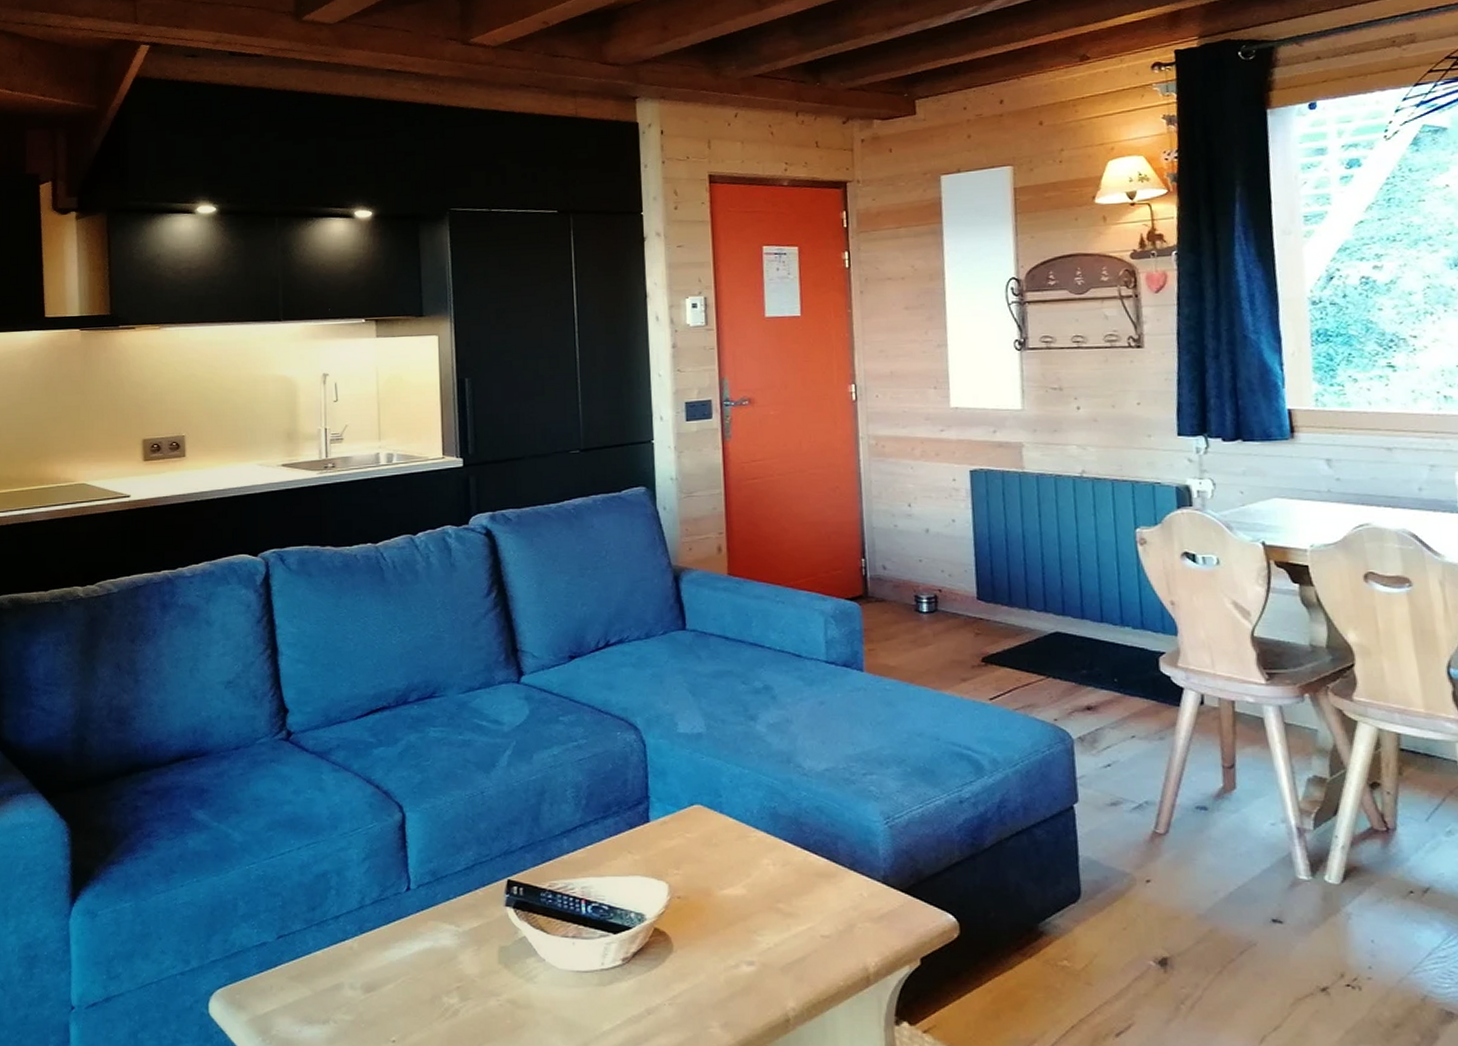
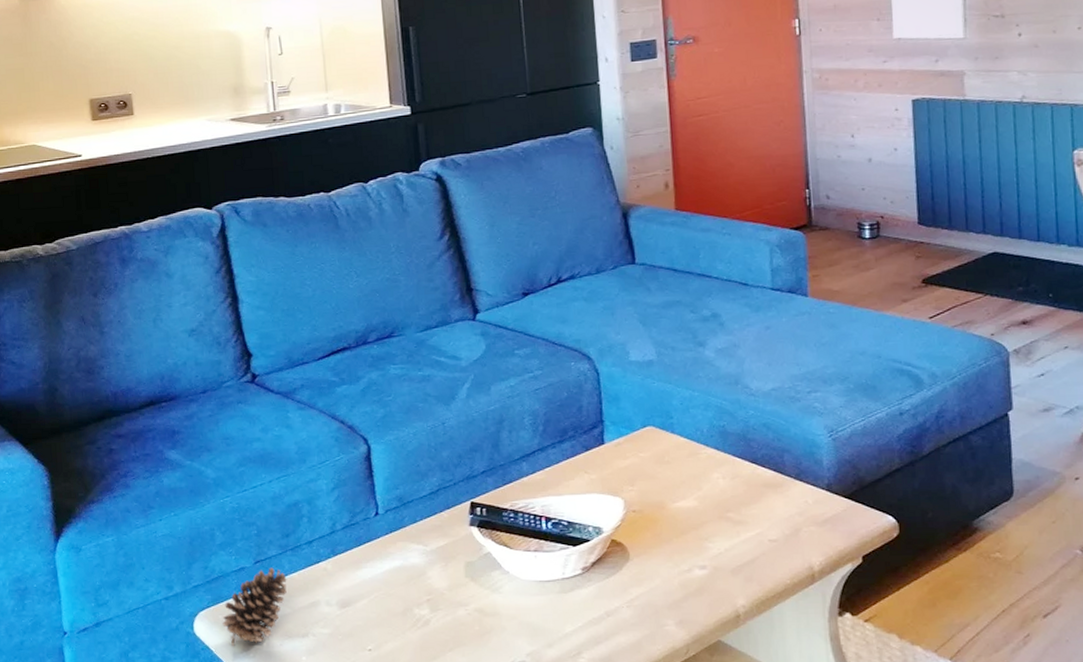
pine cone: none [239,943,310,1031] -> present [222,567,287,647]

